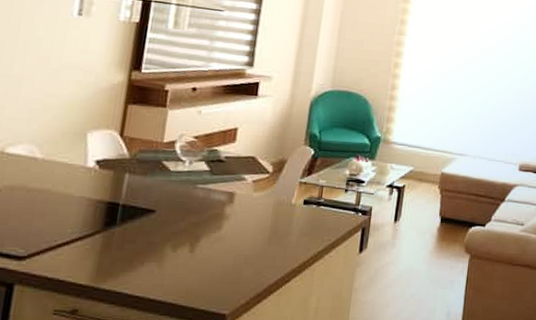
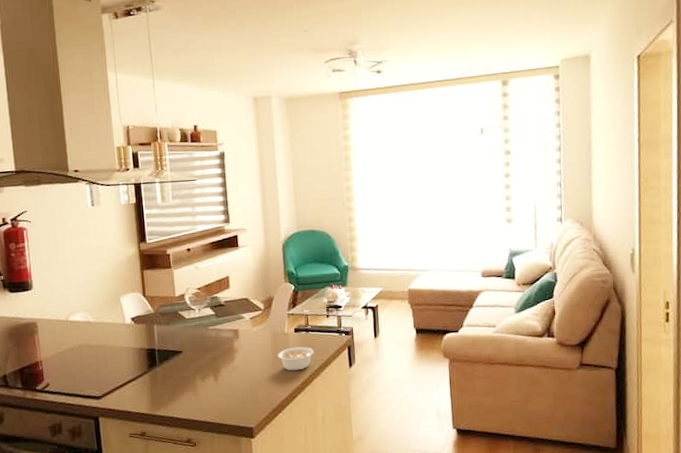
legume: none [277,221,331,250] -> present [278,346,321,371]

